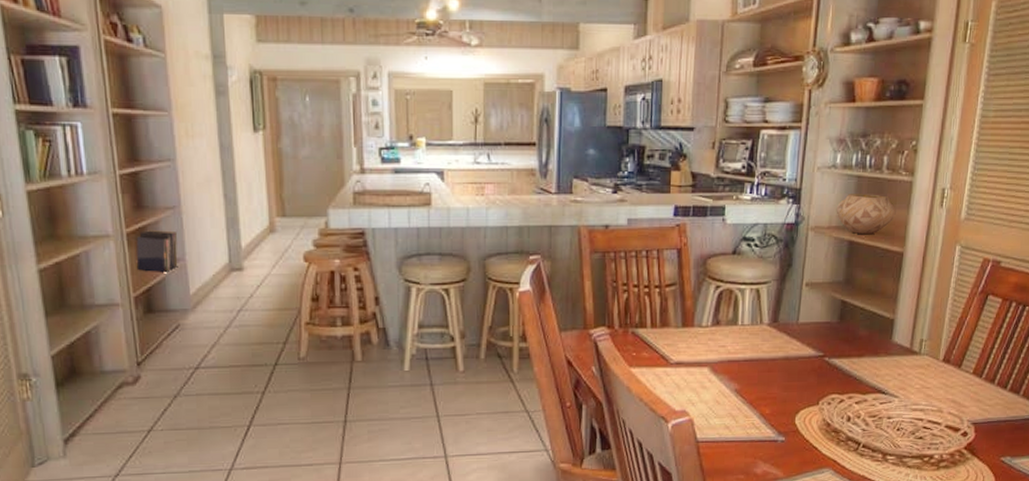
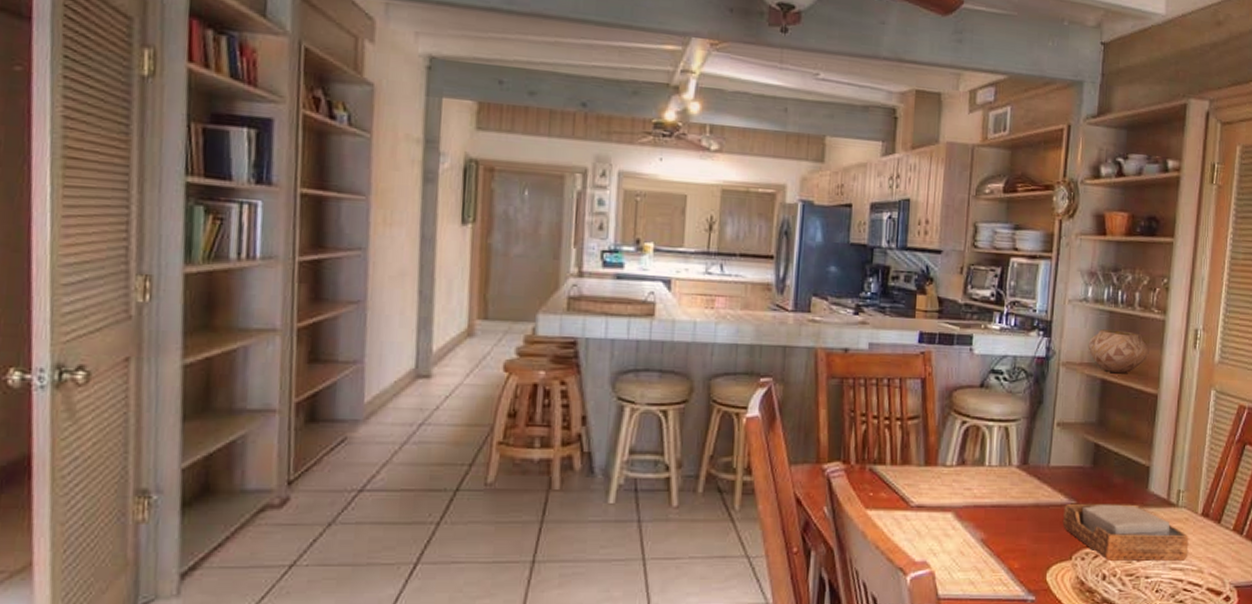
books: present [136,229,178,272] -> none [303,325,357,375]
napkin holder: none [810,354,930,406] -> present [1062,503,1189,562]

